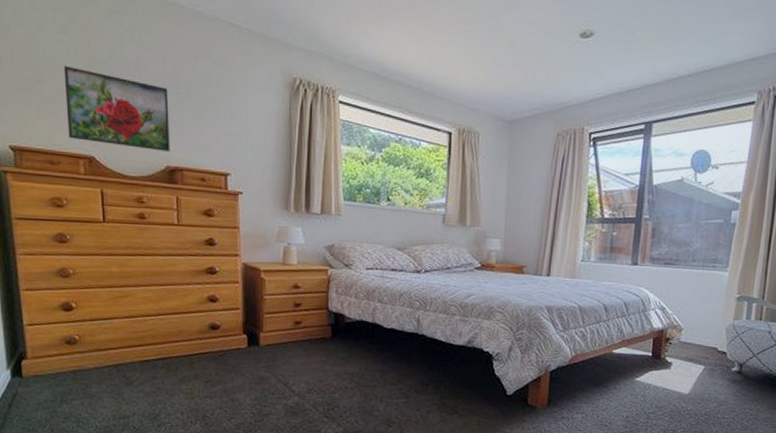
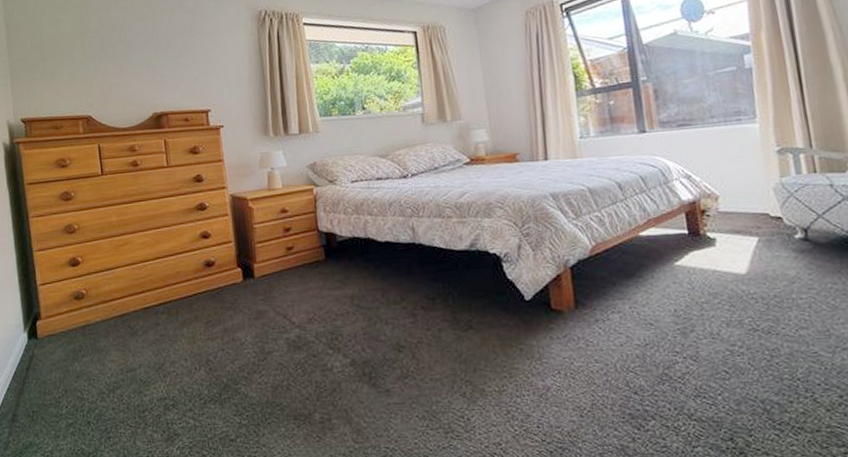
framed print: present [64,65,170,153] -> none [63,40,156,104]

